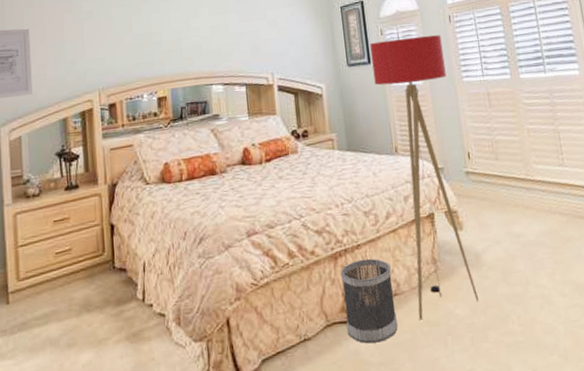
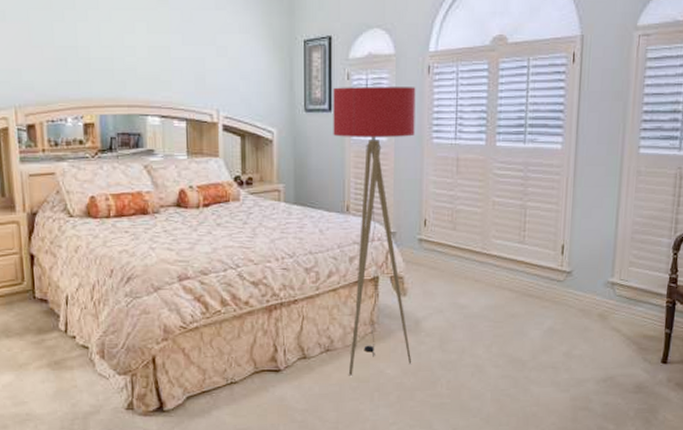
wastebasket: present [340,258,398,344] -> none [274,314,326,392]

